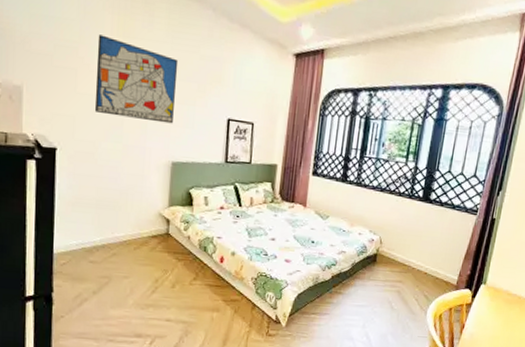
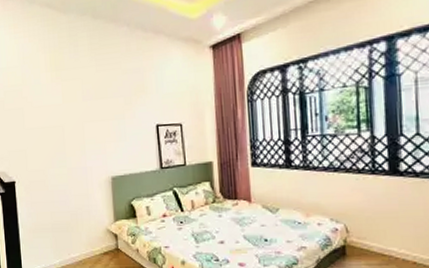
wall art: present [94,34,179,124] -> none [36,73,107,143]

